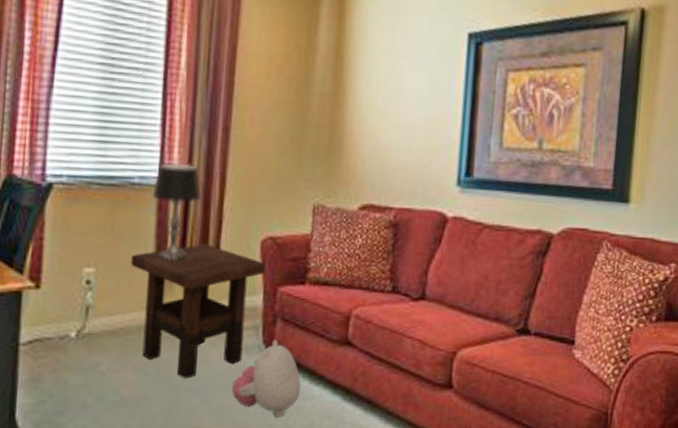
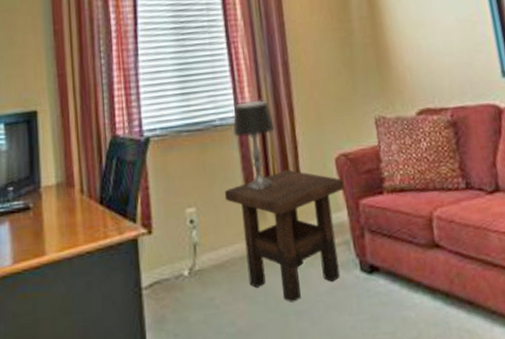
plush toy: present [232,339,301,418] -> none [336,252,402,331]

